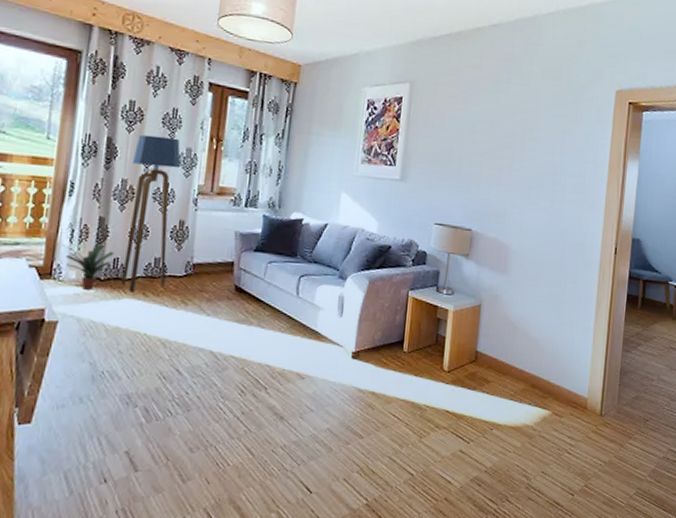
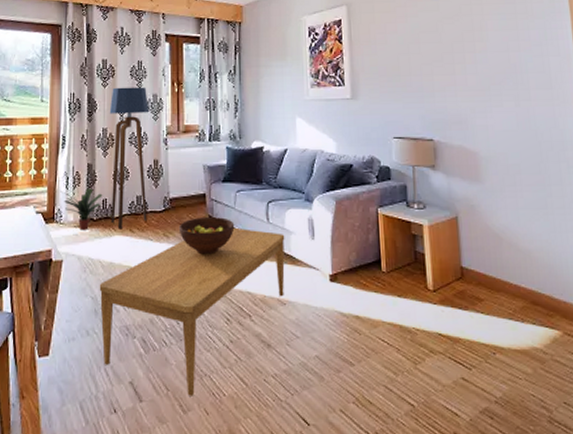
coffee table: none [97,299,313,466] -> present [99,227,285,396]
fruit bowl: none [199,286,262,326] -> present [178,217,235,255]

